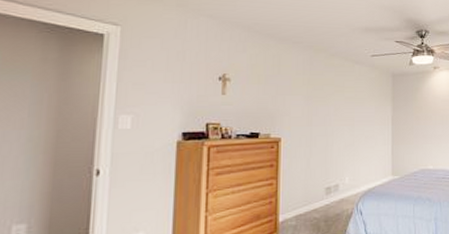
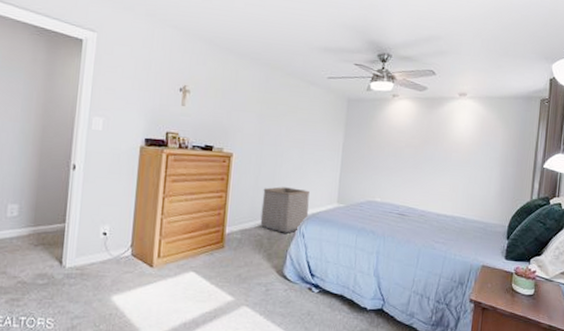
laundry basket: none [315,165,365,213] -> present [260,186,310,233]

